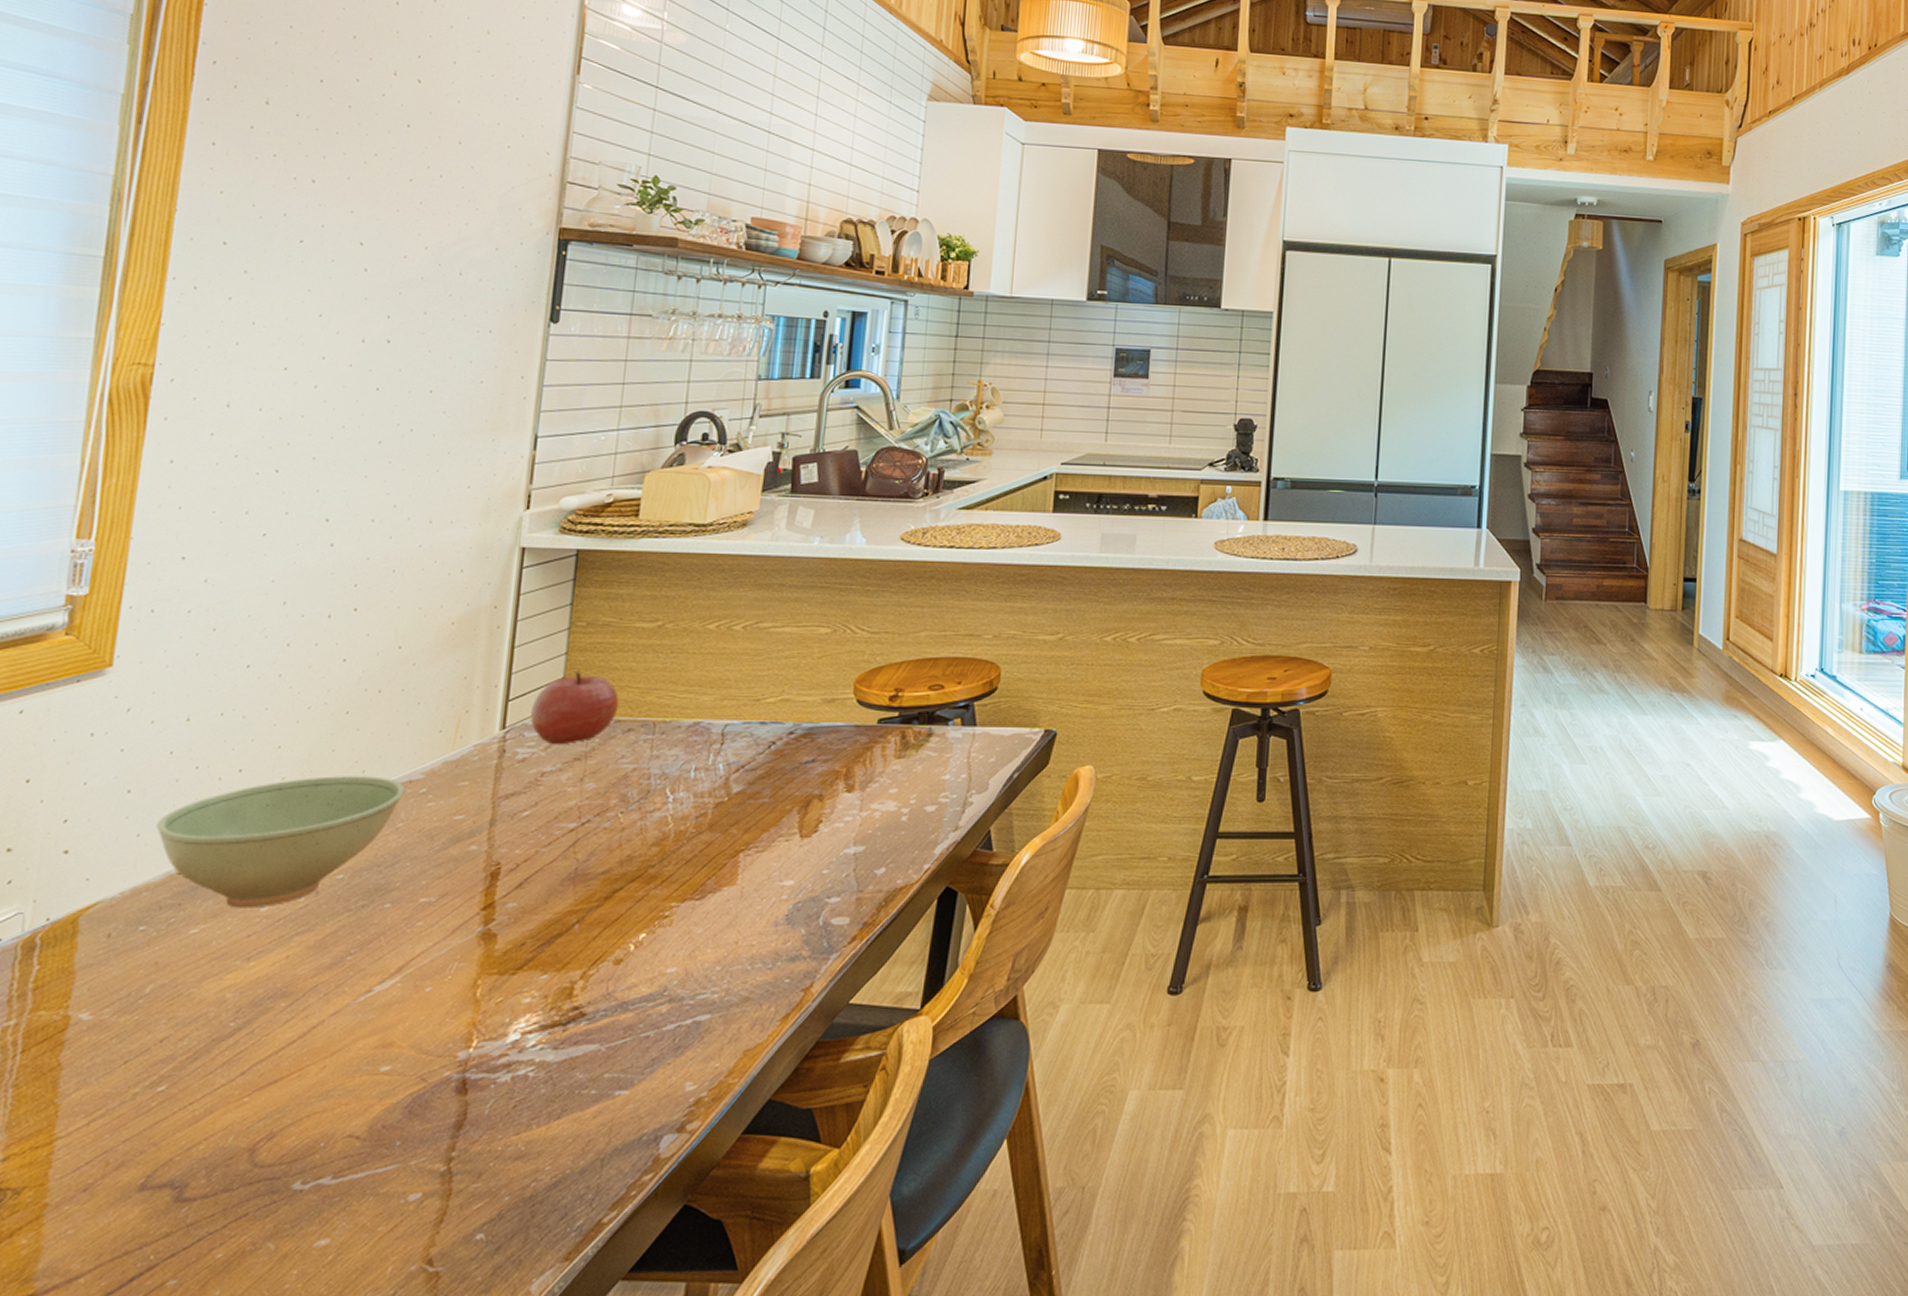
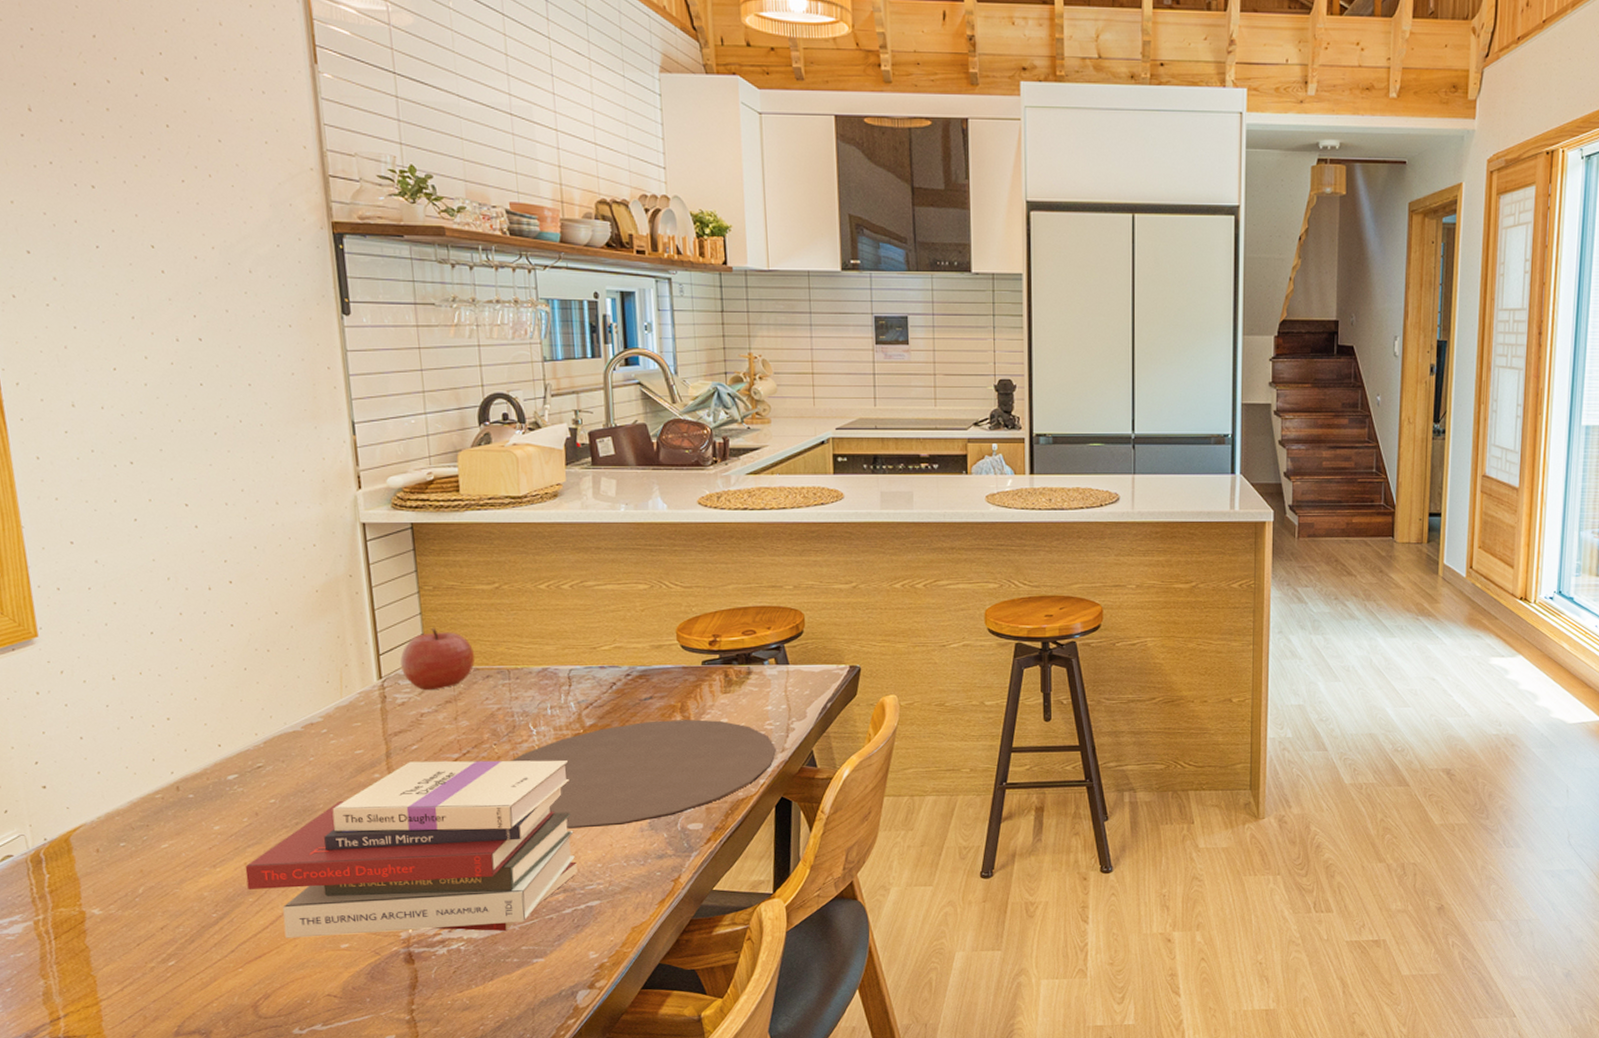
bowl: present [156,776,406,908] -> none [111,720,310,828]
books: none [282,831,705,1057] -> present [245,760,578,938]
placemat: none [636,789,948,920] -> present [511,719,776,829]

